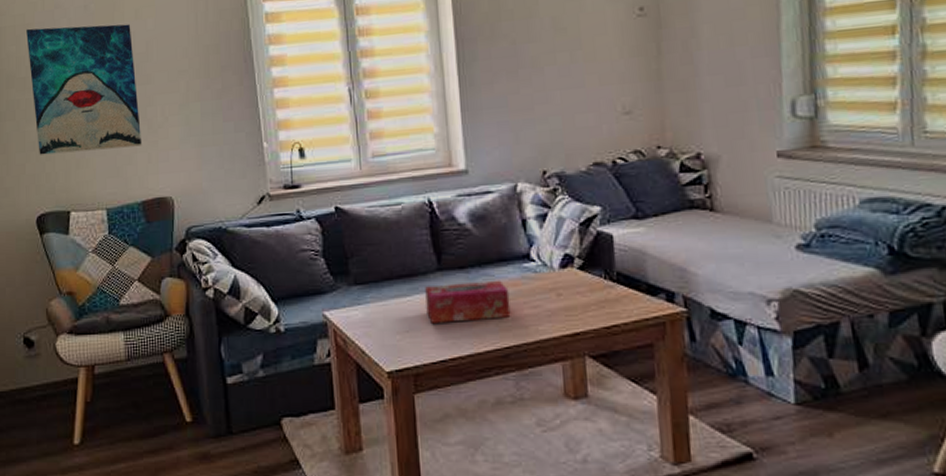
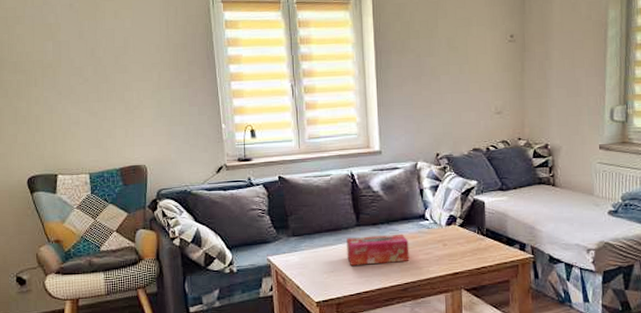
wall art: present [26,24,142,155] -> none [17,20,121,128]

